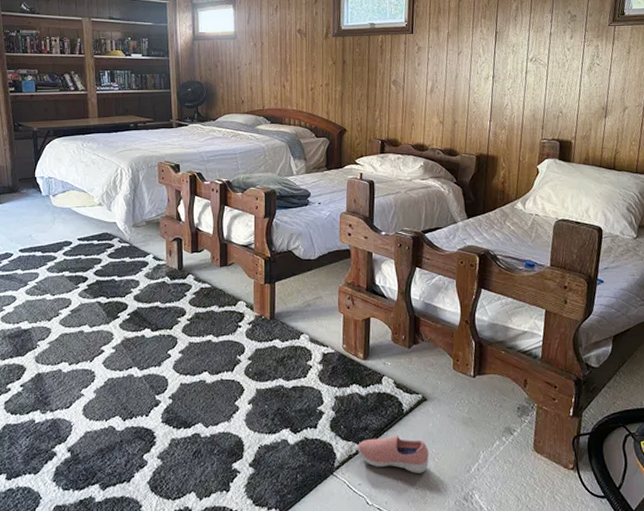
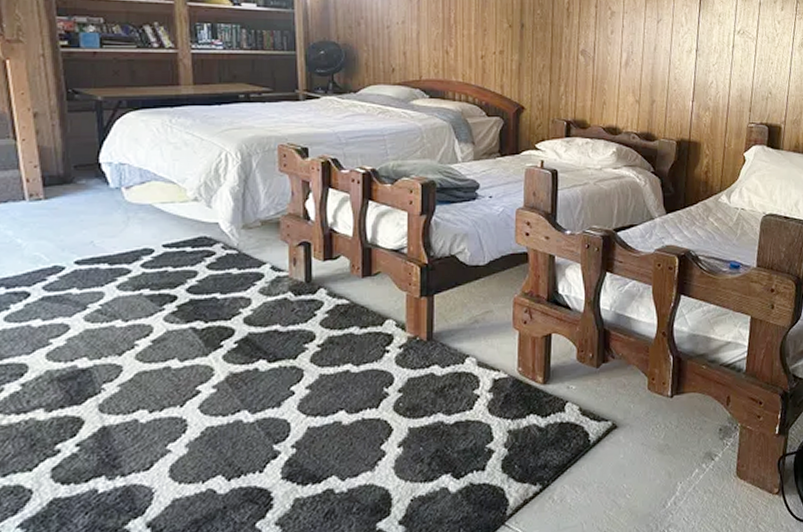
shoe: present [357,435,429,474] -> none [534,471,619,515]

